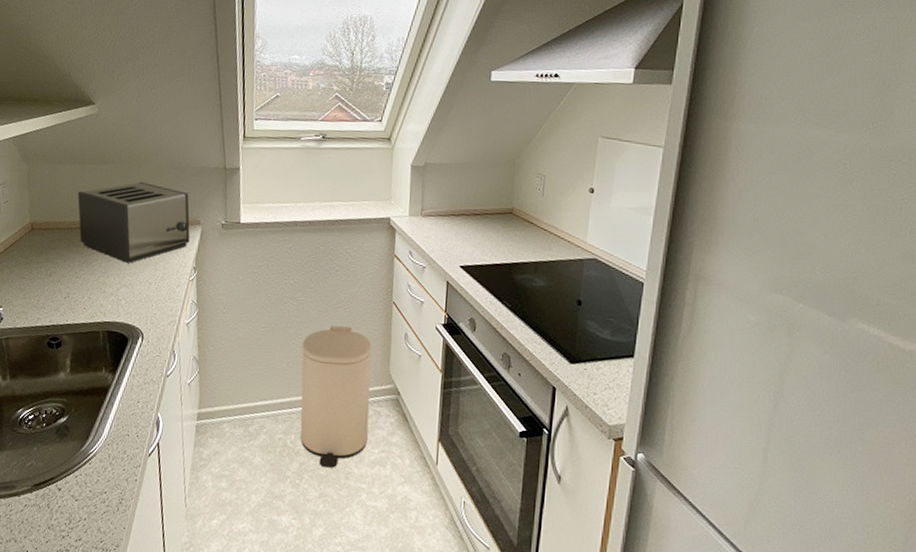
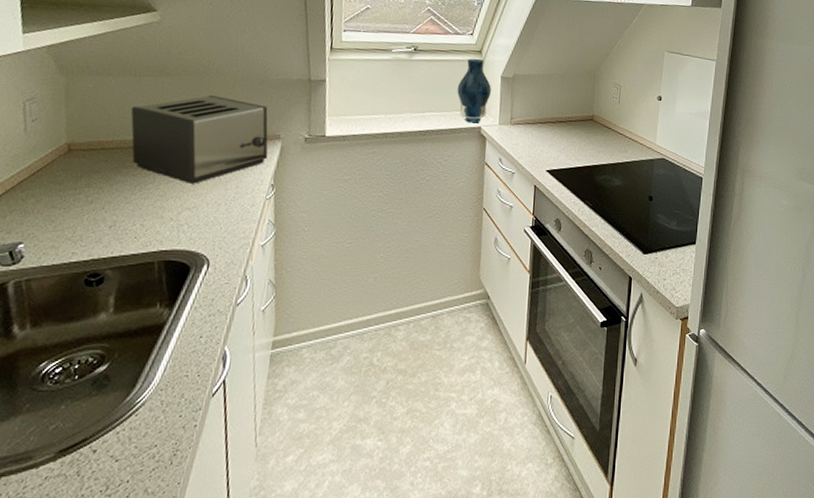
pedal bin: present [300,325,372,468] -> none [387,235,463,381]
vase: none [365,146,402,214] -> present [457,59,492,123]

